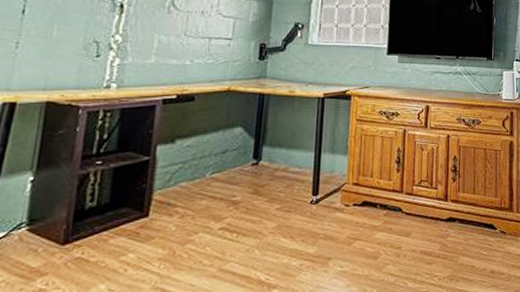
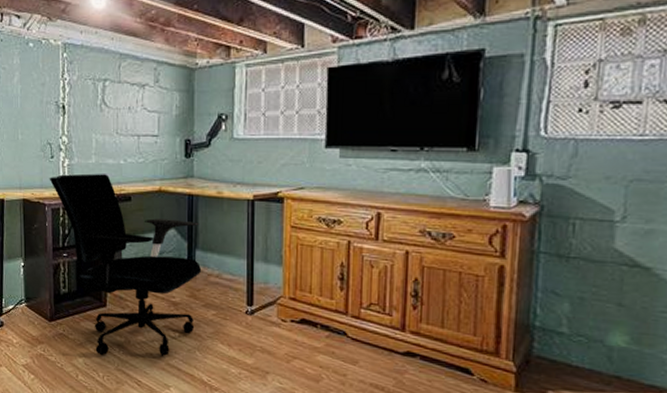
office chair: none [89,74,269,276] -> present [49,173,202,357]

